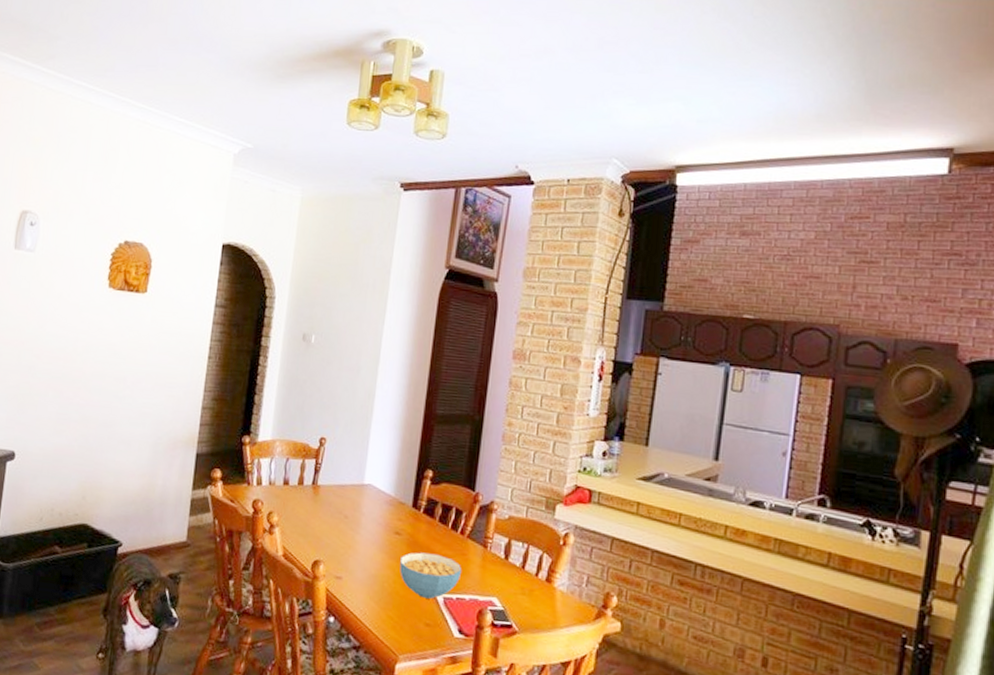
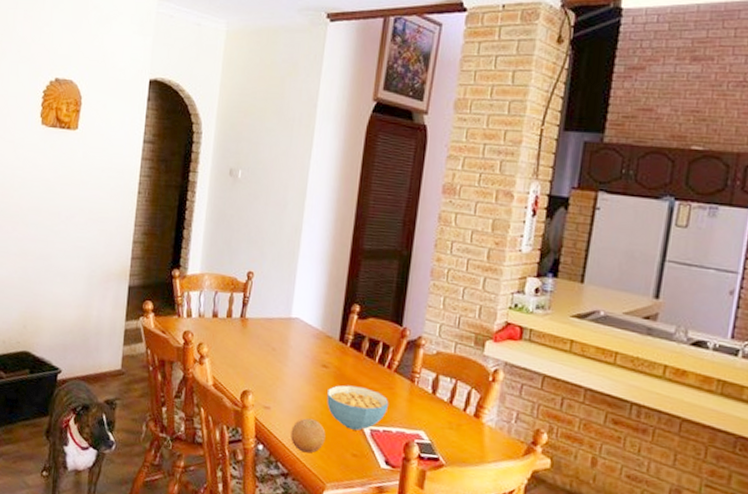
fruit: none [362,587,399,624] -> present [290,418,326,454]

